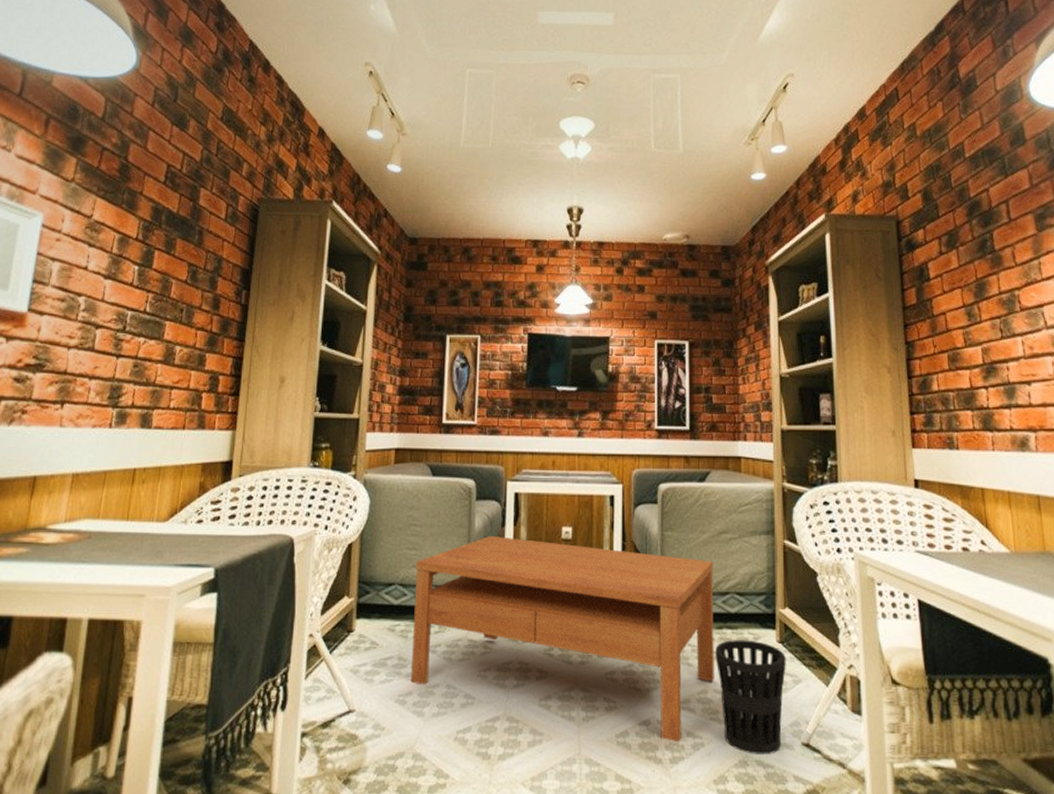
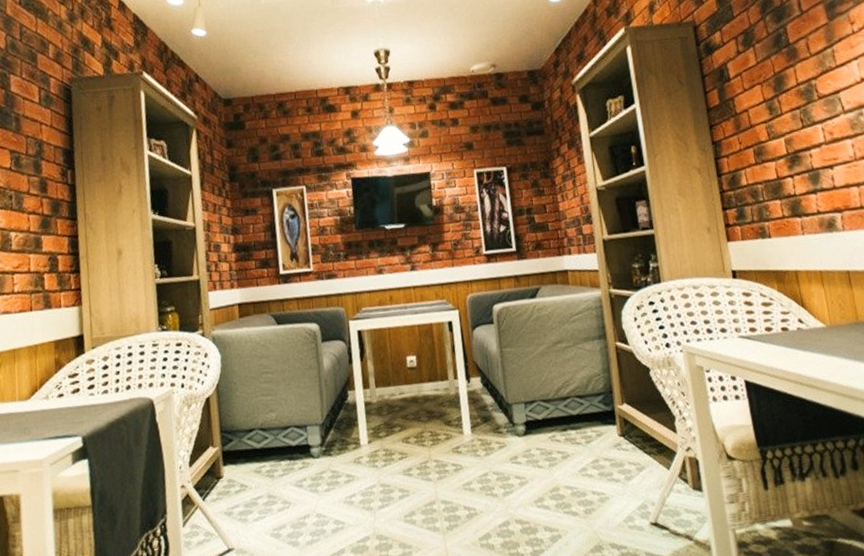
coffee table: present [410,535,714,743] -> none [272,370,564,538]
wastebasket: present [715,640,786,754] -> none [562,437,632,539]

